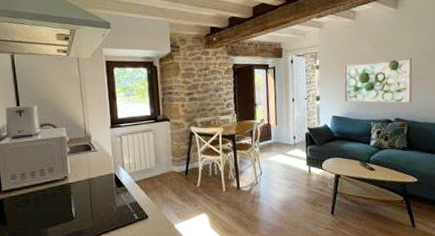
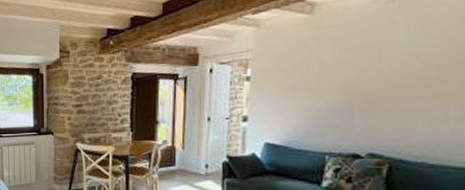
wall art: present [343,57,412,104] -> none [285,67,408,134]

